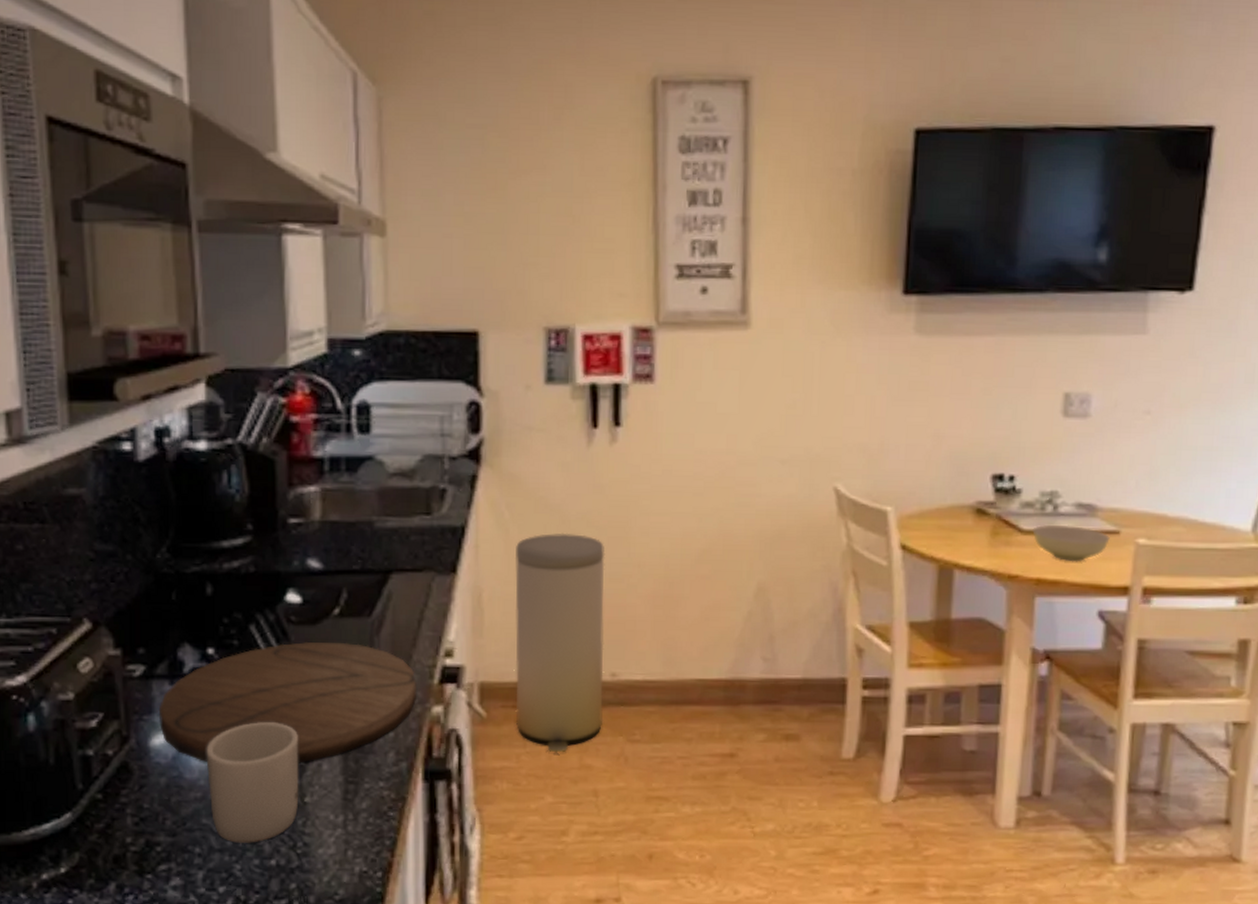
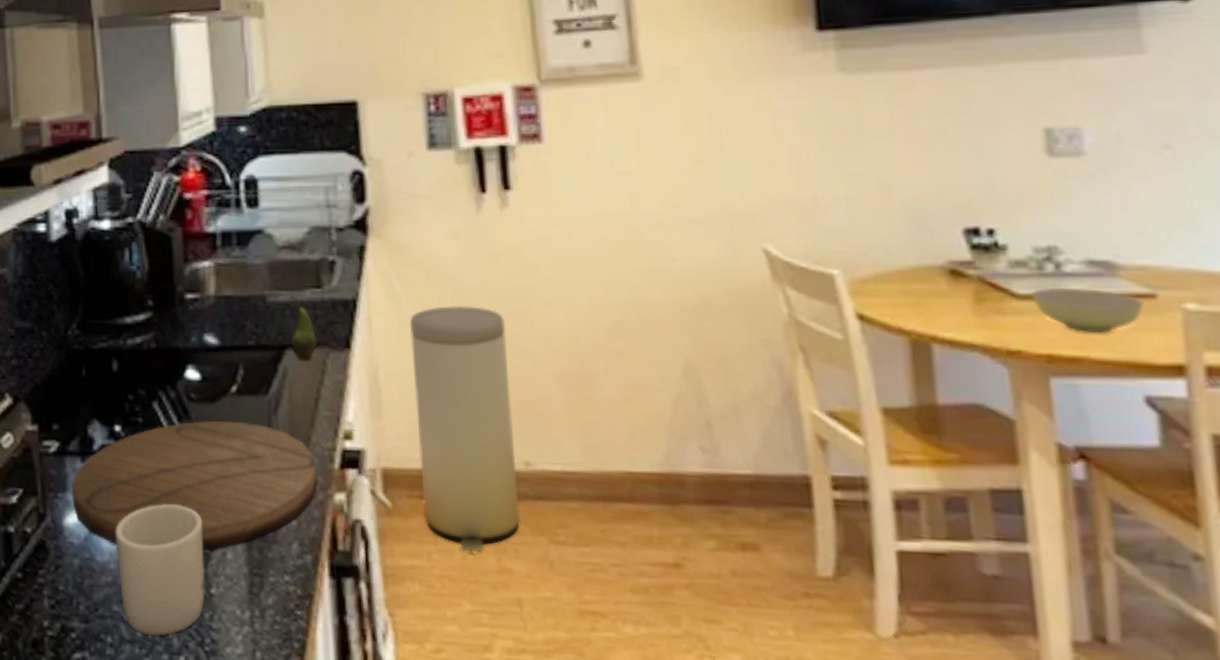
fruit: none [398,521,424,583] -> present [290,295,318,359]

